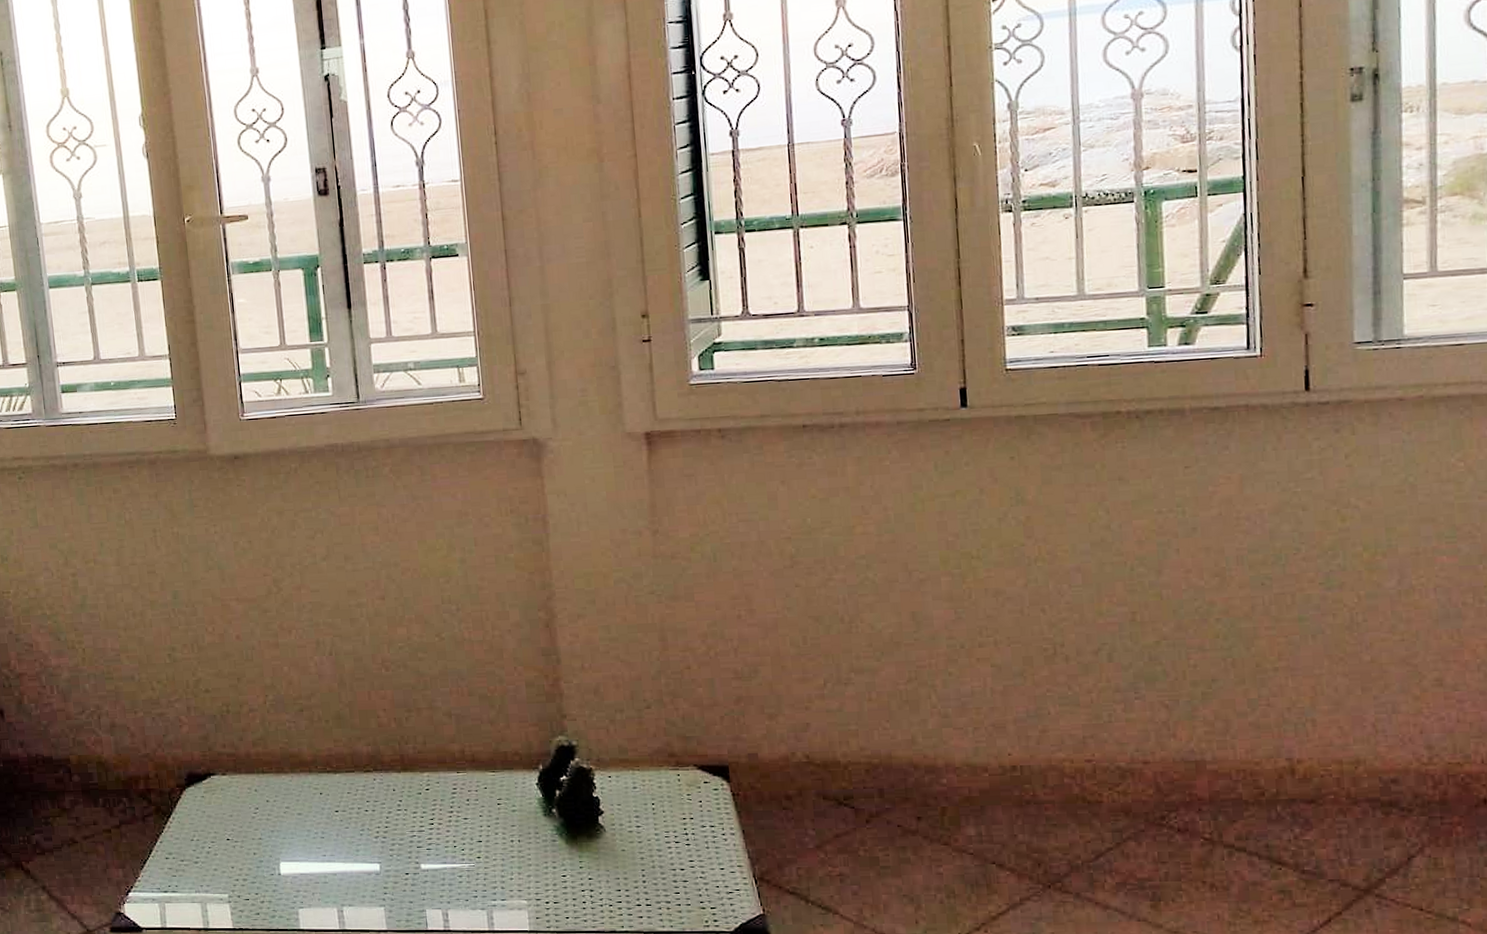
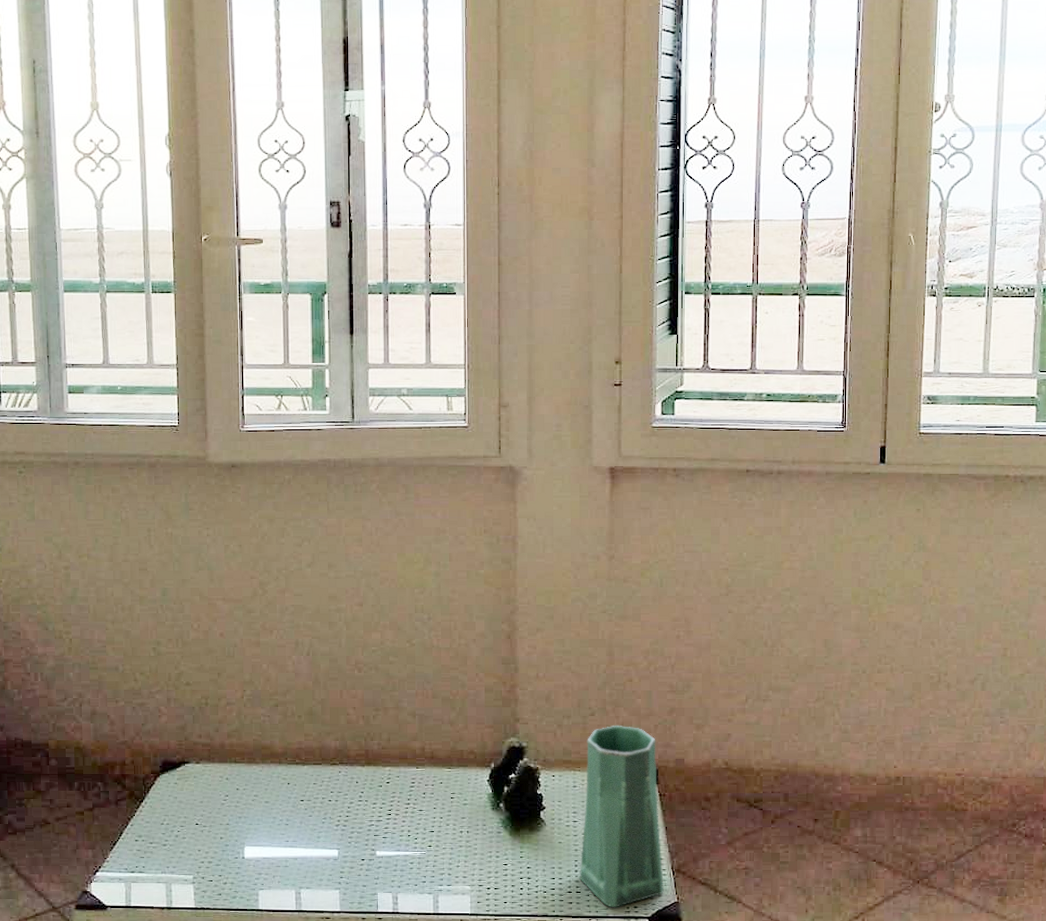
vase: none [644,718,746,922] -> present [579,726,664,908]

